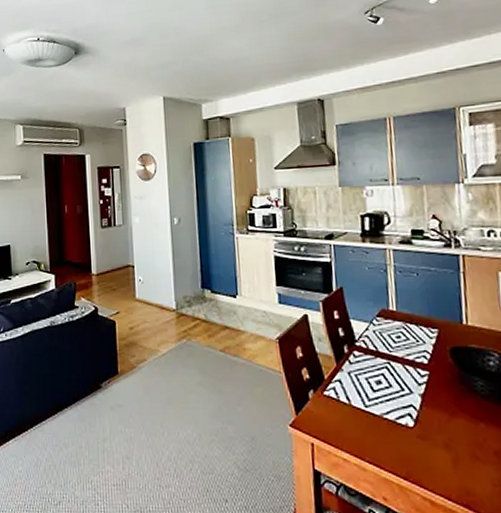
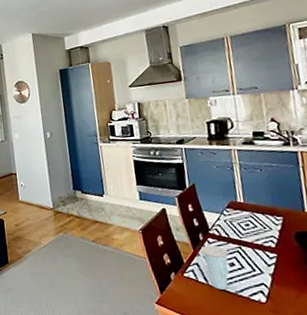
cup: none [346,359,376,411] -> present [201,245,230,290]

